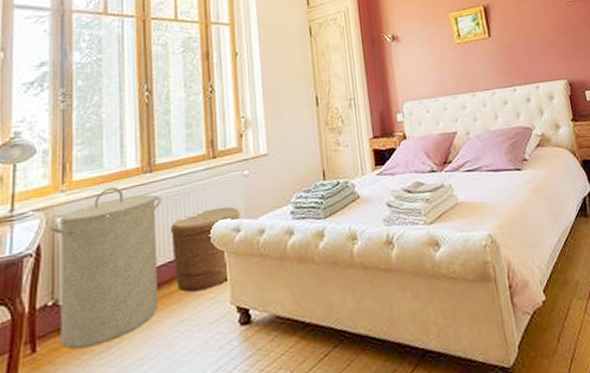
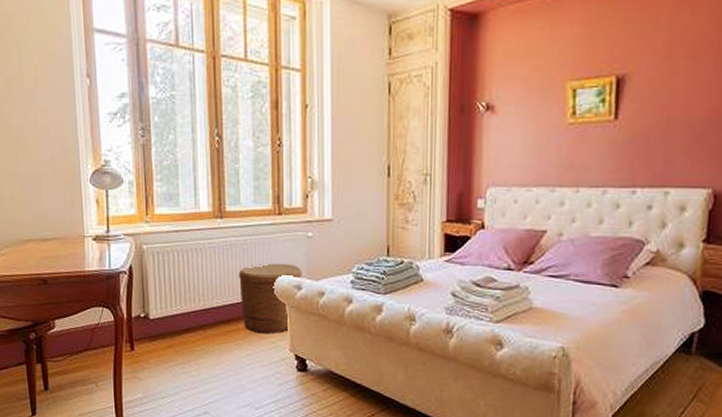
laundry hamper: present [49,186,162,349] -> none [138,226,231,357]

